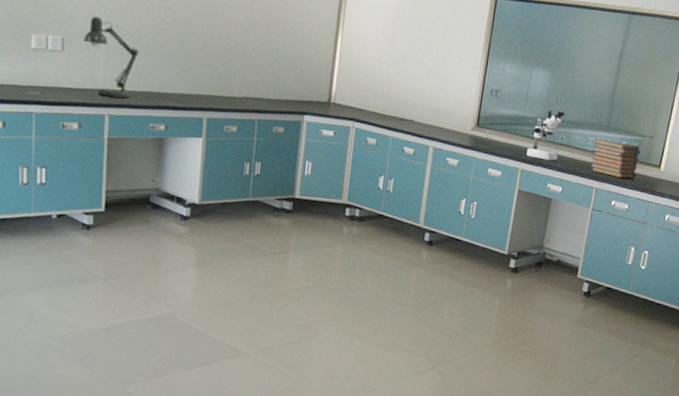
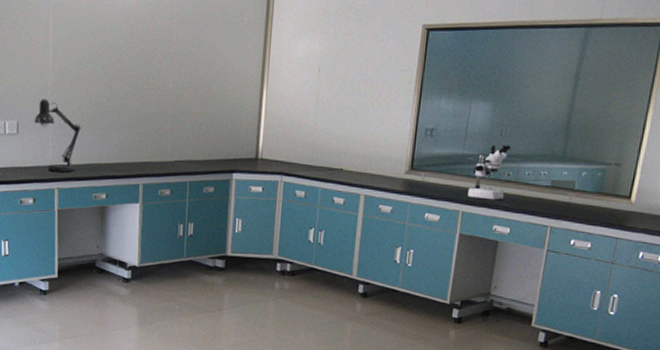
book stack: present [590,138,641,179] -> none [543,171,605,214]

